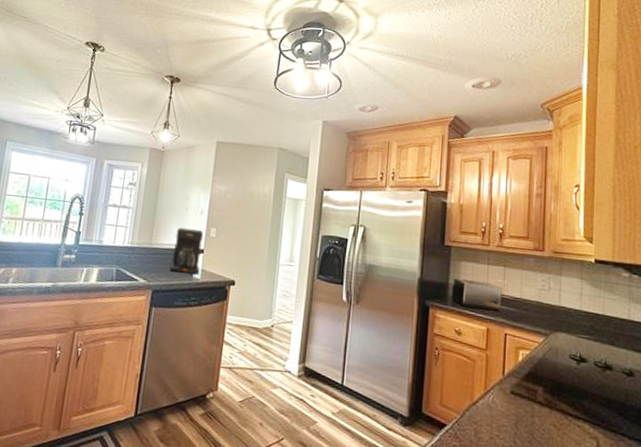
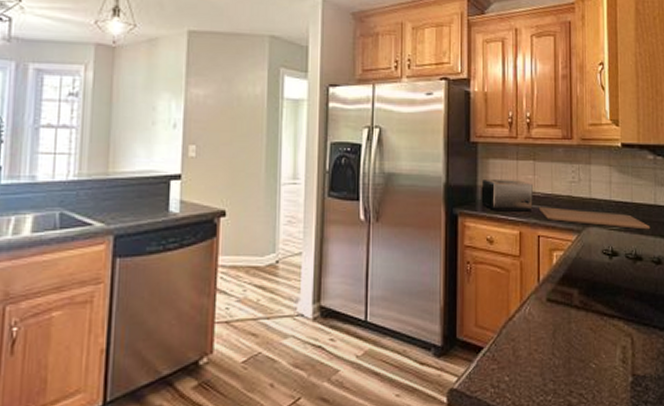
coffee maker: present [169,227,203,274] -> none [136,147,178,208]
chopping board: none [506,308,623,343] -> present [538,207,651,230]

